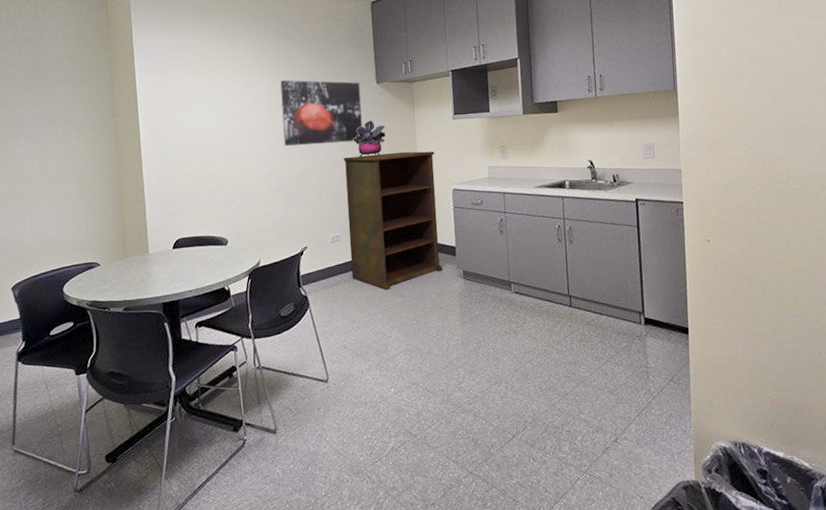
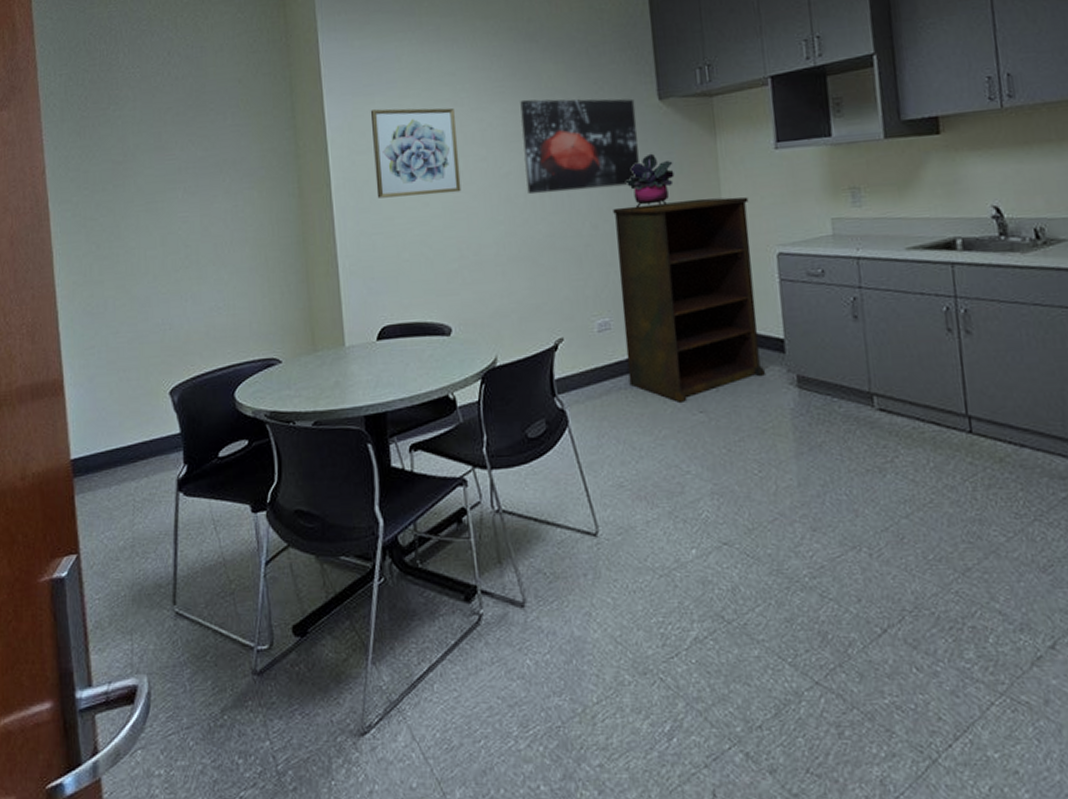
wall art: none [170,83,237,147] -> present [370,108,461,198]

